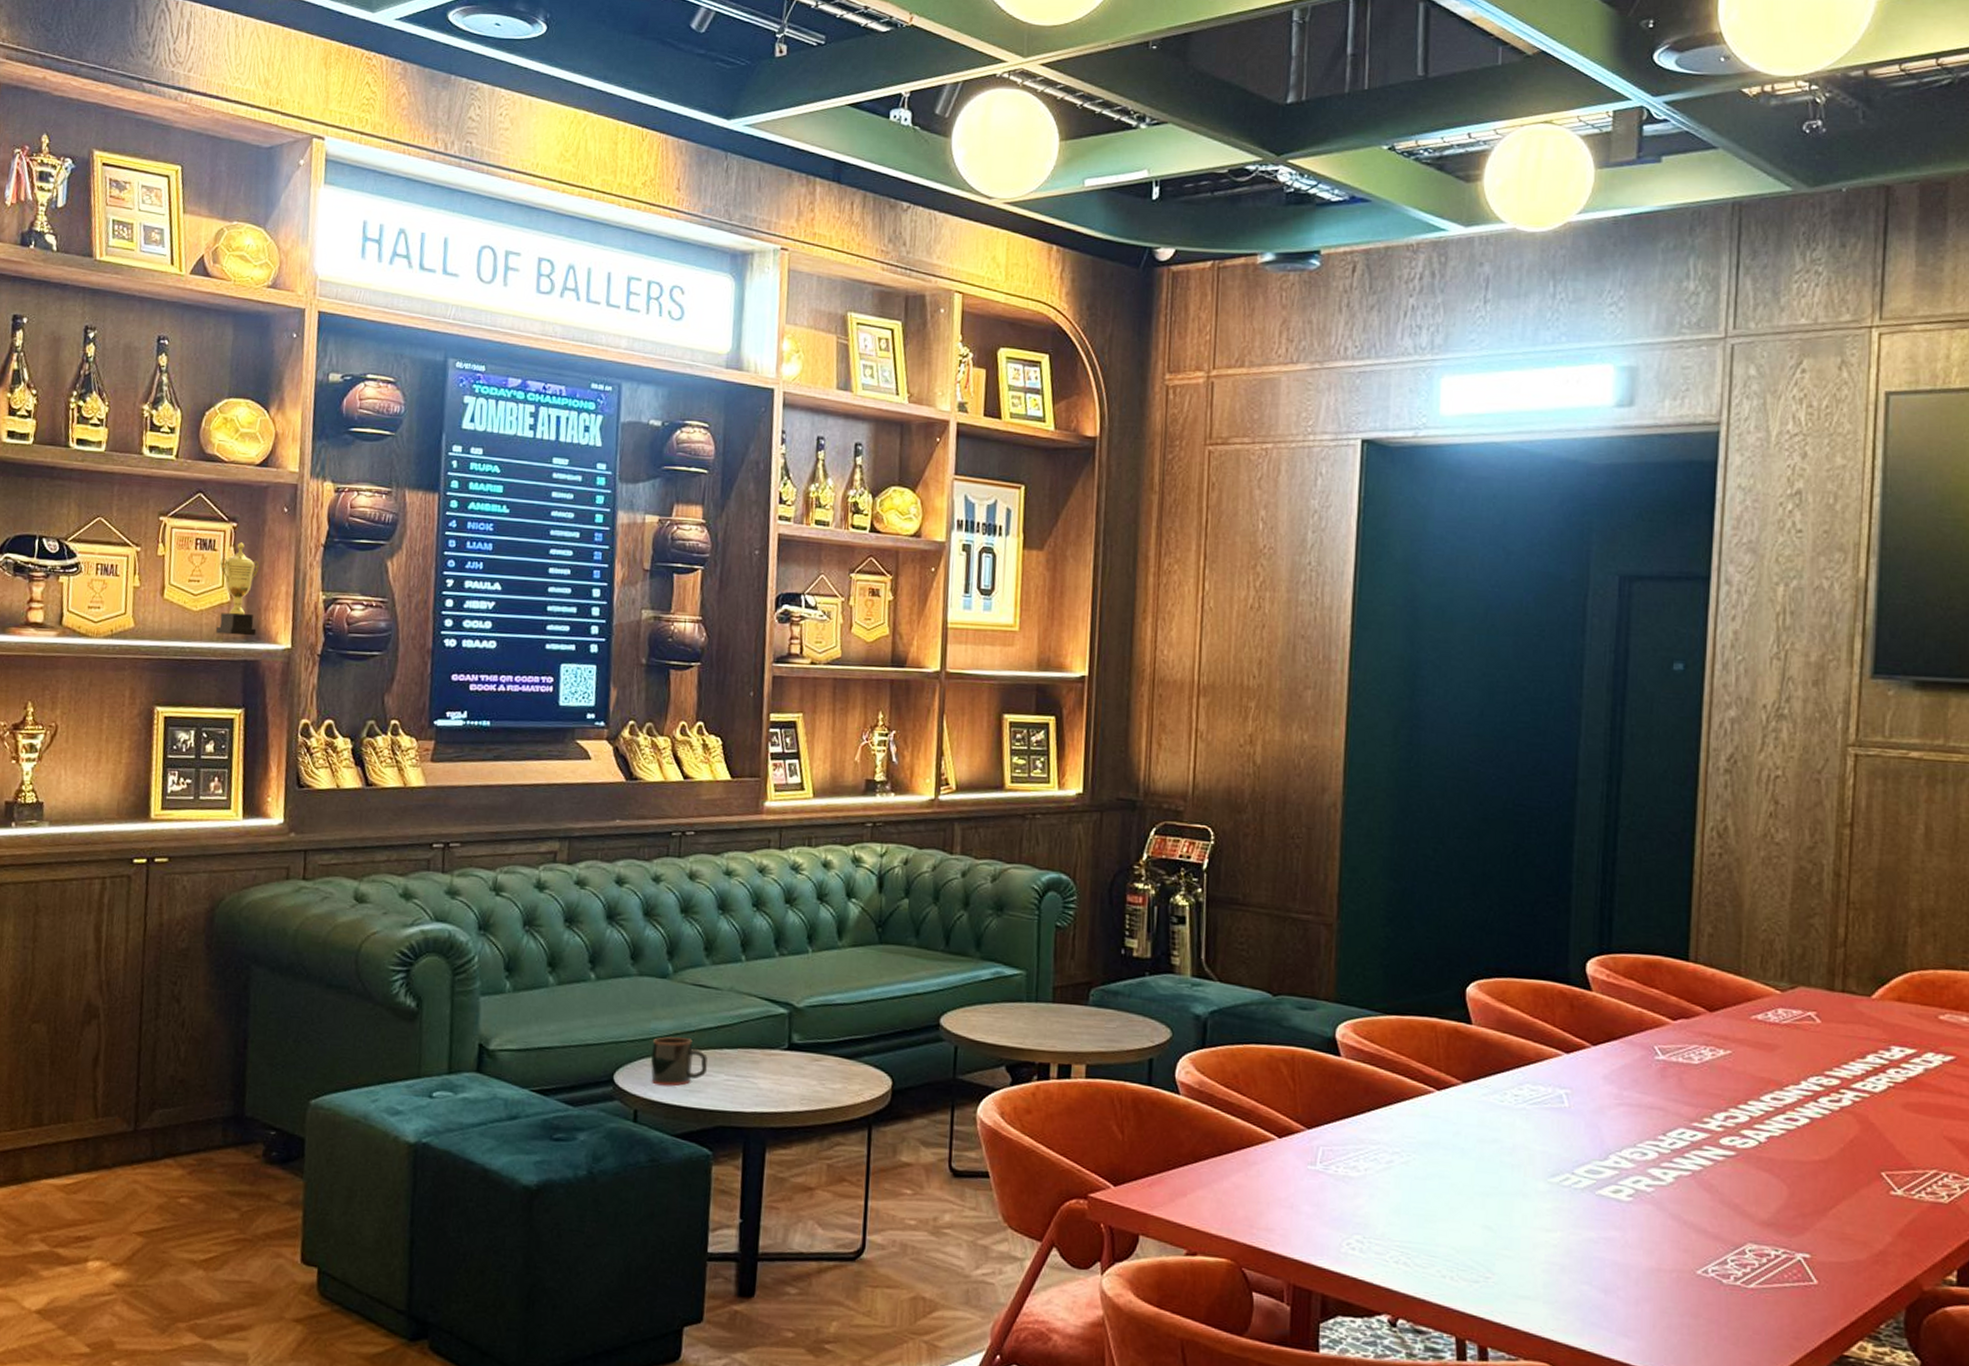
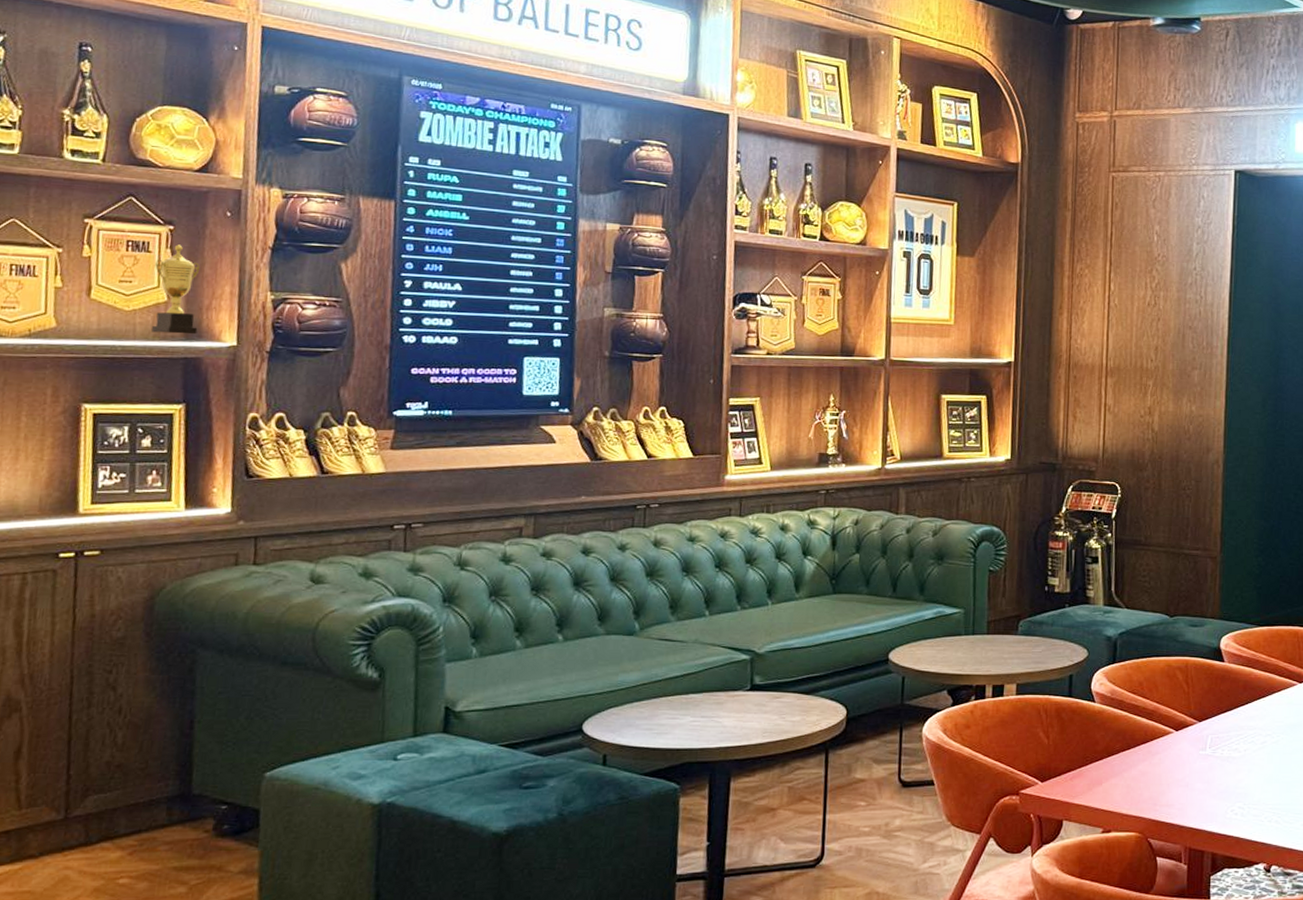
mug: present [650,1036,708,1086] -> none [618,687,675,731]

